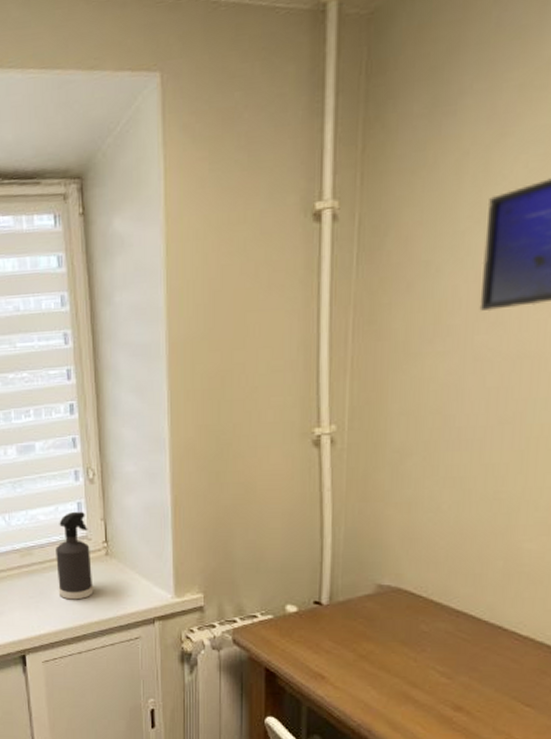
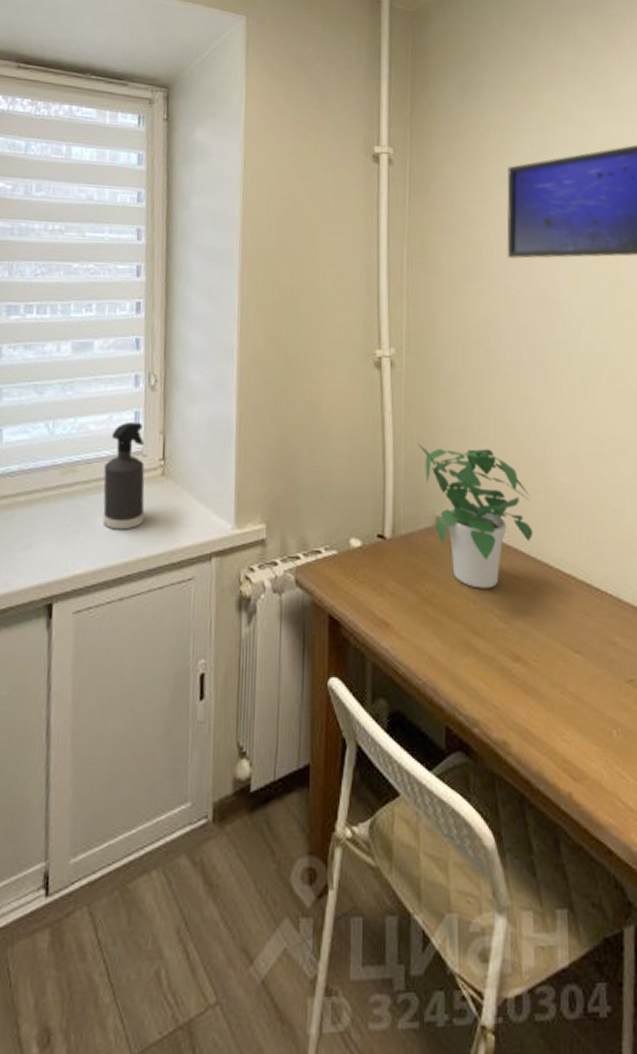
potted plant: none [359,518,487,649] -> present [418,444,533,589]

